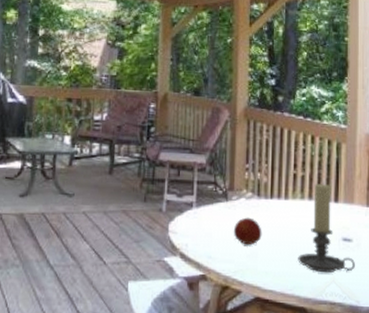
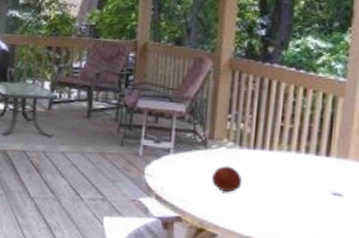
candle holder: present [298,183,355,273] -> none [279,136,344,226]

